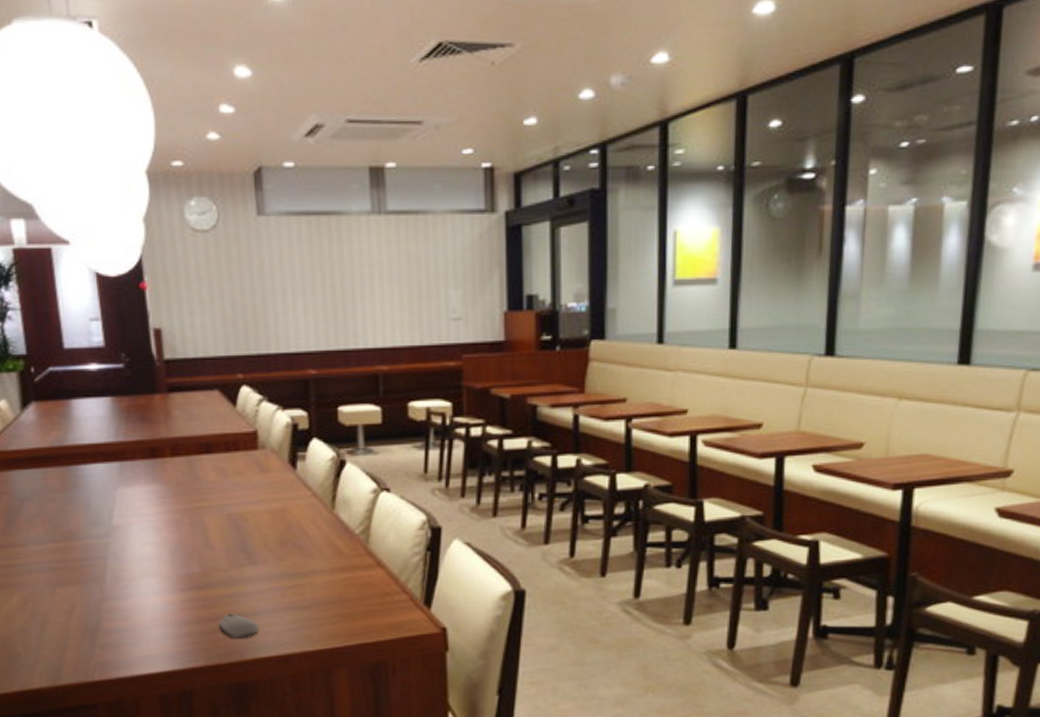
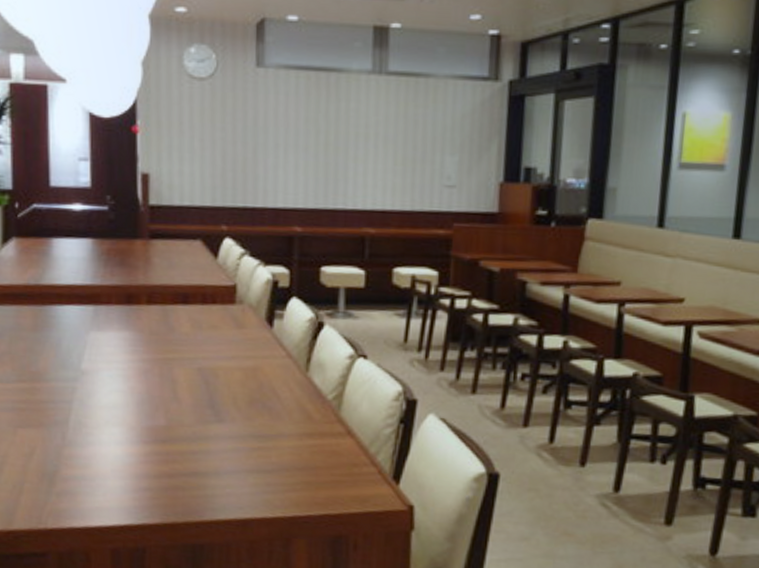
computer mouse: present [218,614,259,638] -> none [179,471,220,498]

